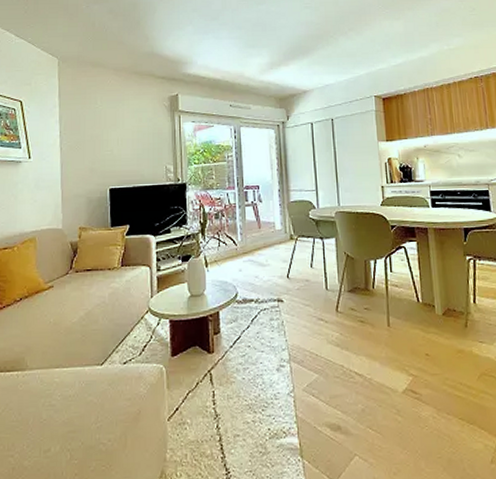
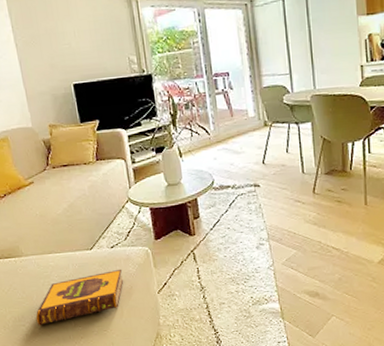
hardback book: none [27,389,133,458] -> present [35,269,124,327]

